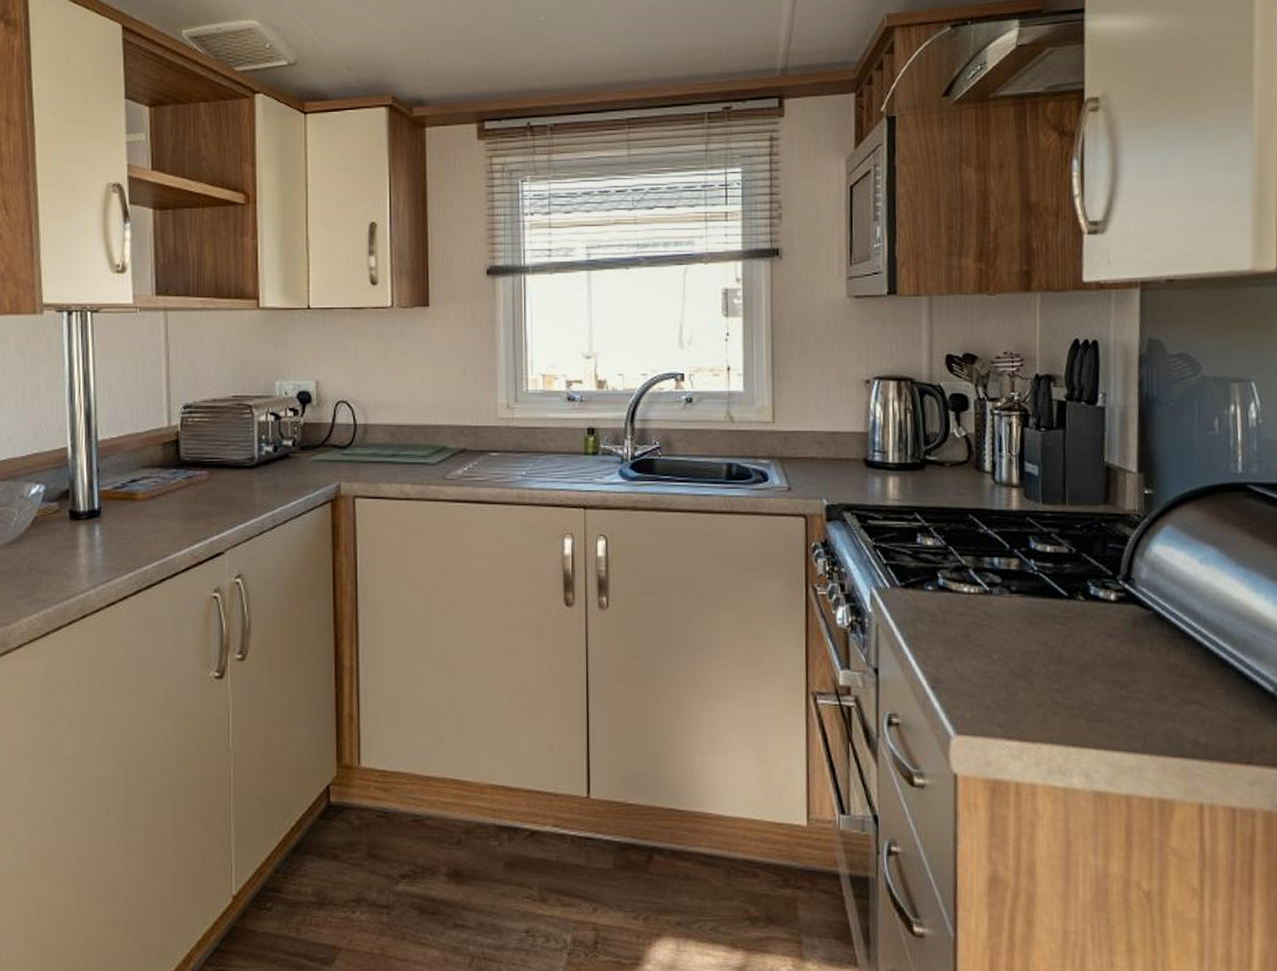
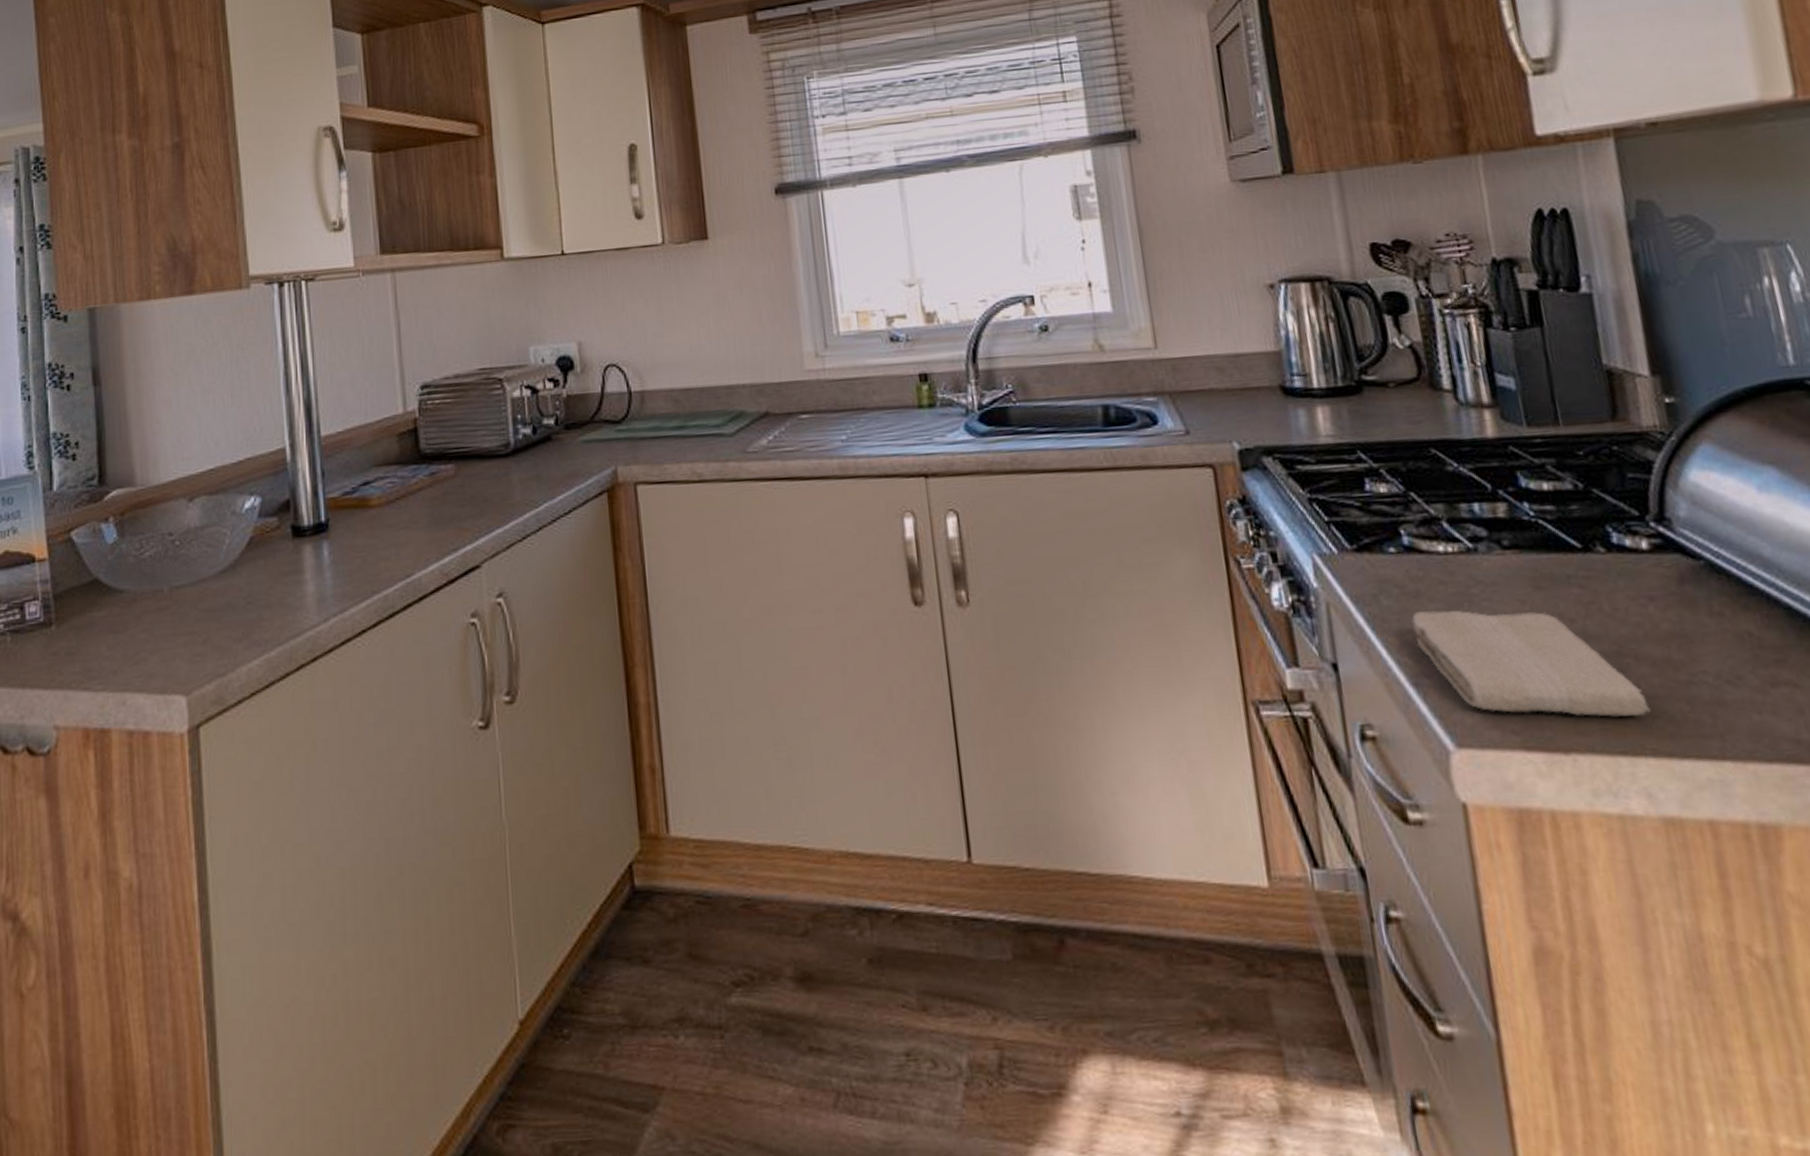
washcloth: none [937,635,1098,720] -> present [1412,609,1651,717]

